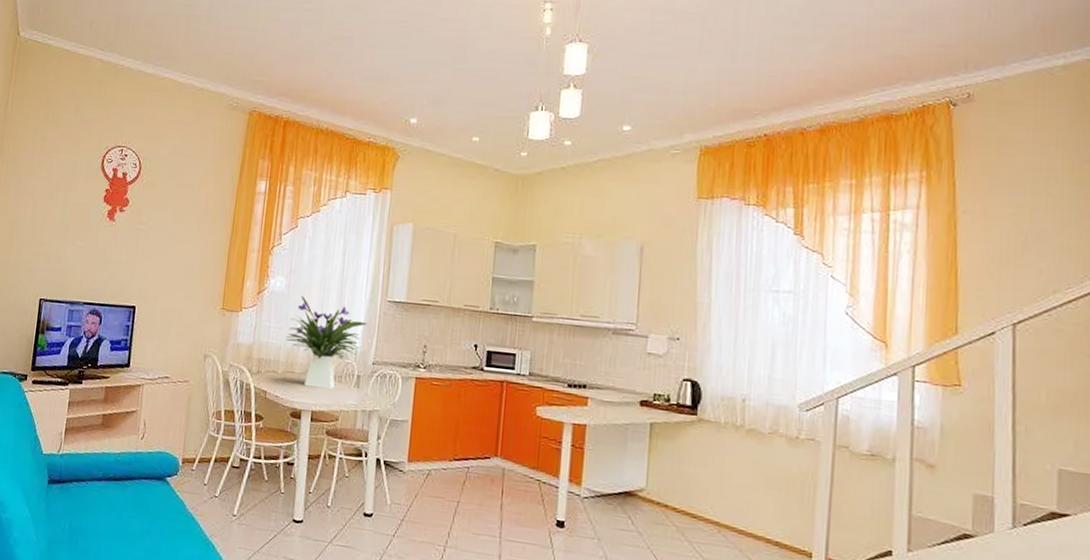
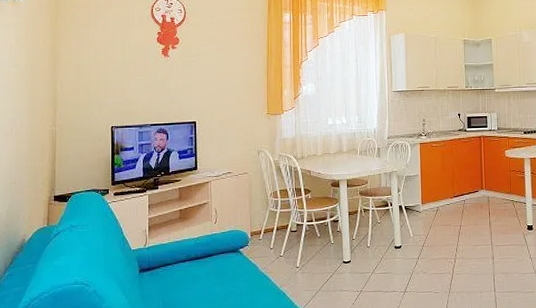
flower arrangement: present [285,296,368,389] -> none [320,96,381,162]

